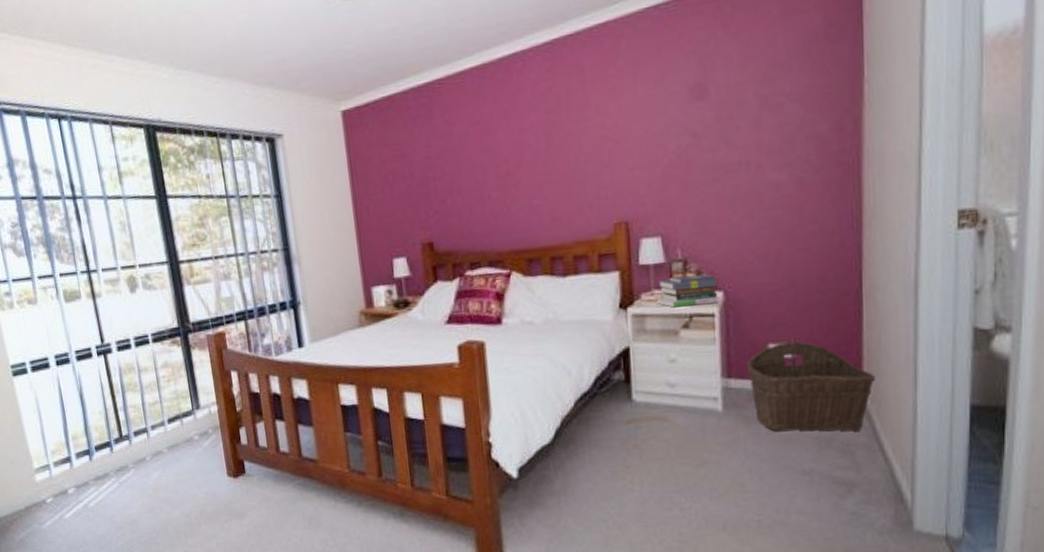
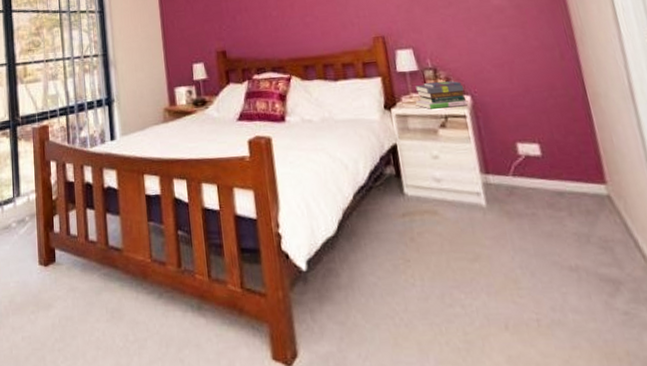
wicker basket: present [747,342,874,432] -> none [501,141,616,228]

